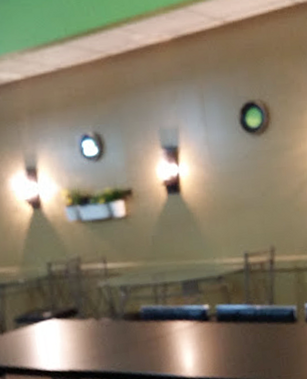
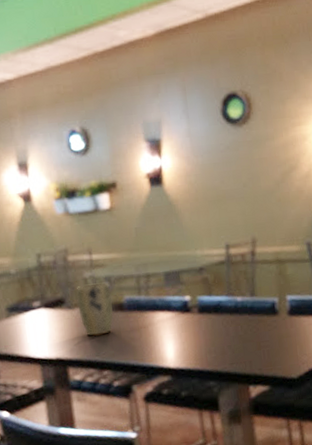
plant pot: none [90,291,130,347] -> present [76,282,114,336]

